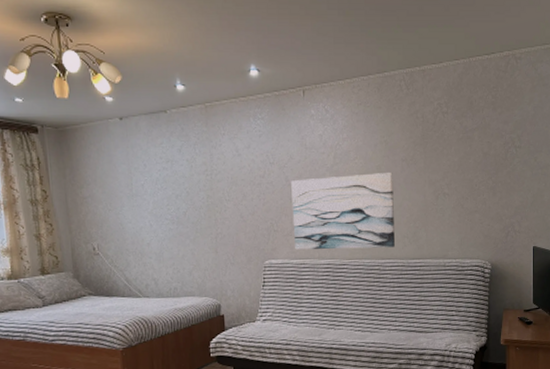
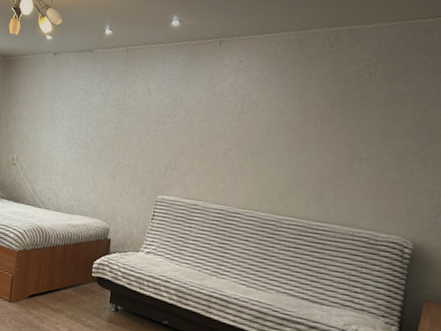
wall art: present [291,171,395,250] -> none [189,123,304,205]

